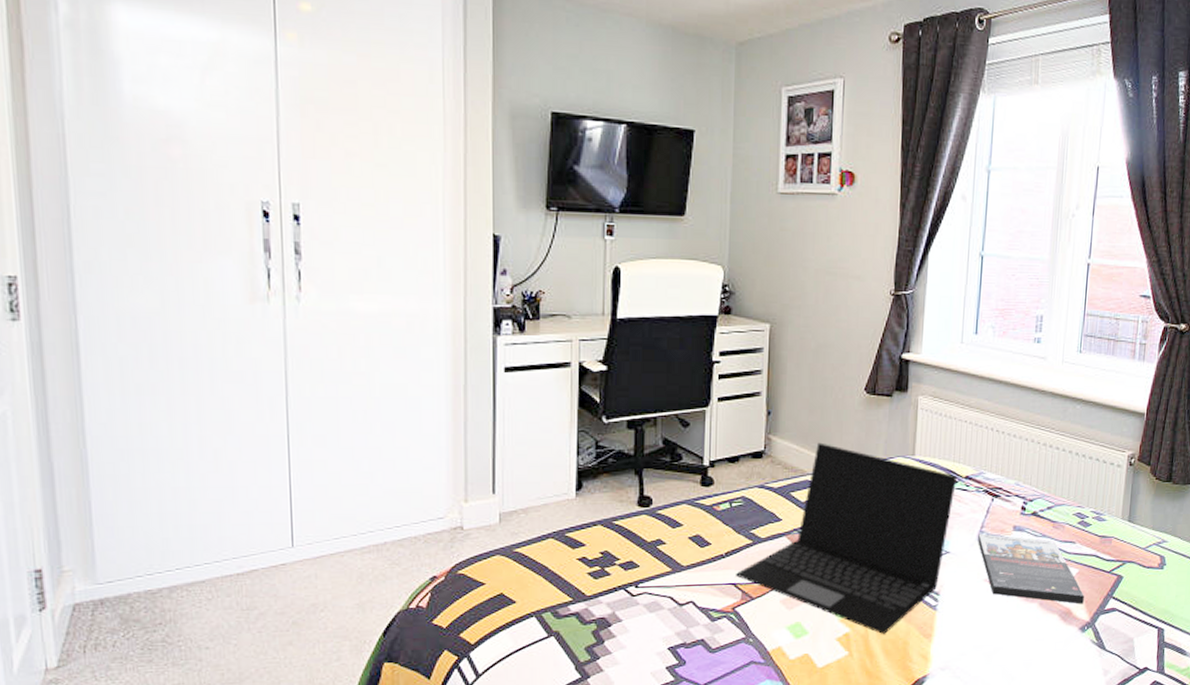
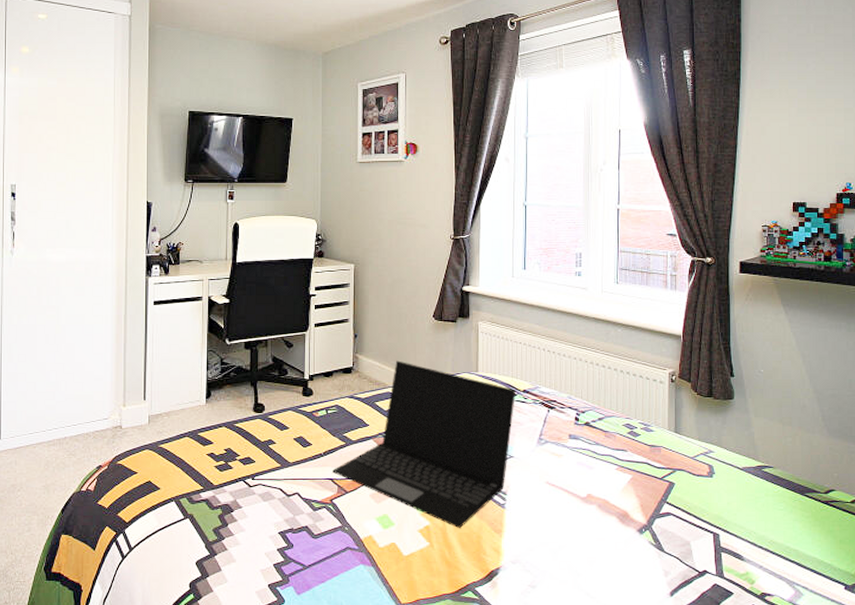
comic book: present [978,533,1085,604] -> none [538,441,640,508]

